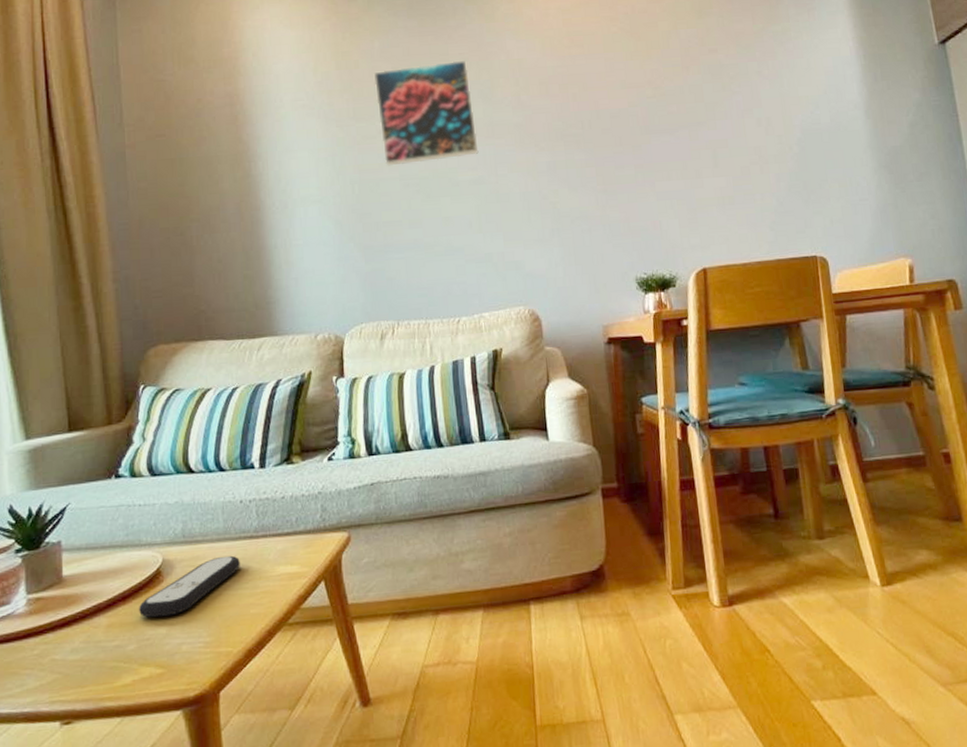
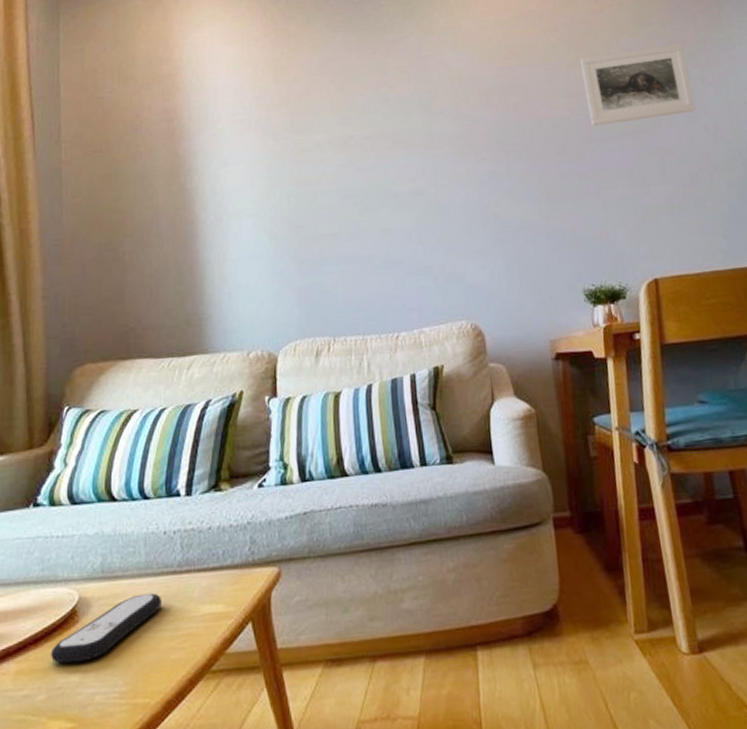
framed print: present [373,60,479,166] -> none [311,72,418,178]
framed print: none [639,35,750,118] -> present [580,43,696,126]

